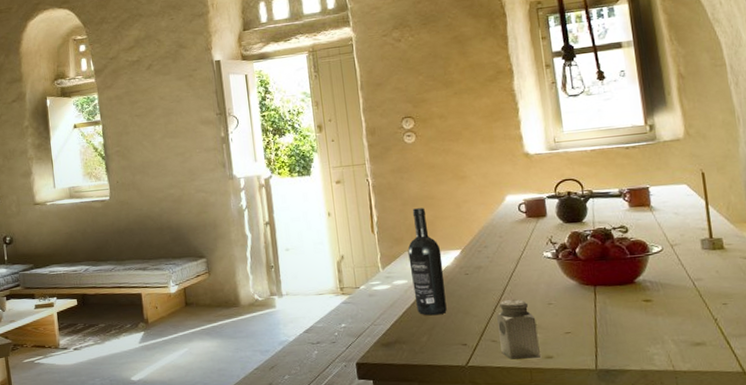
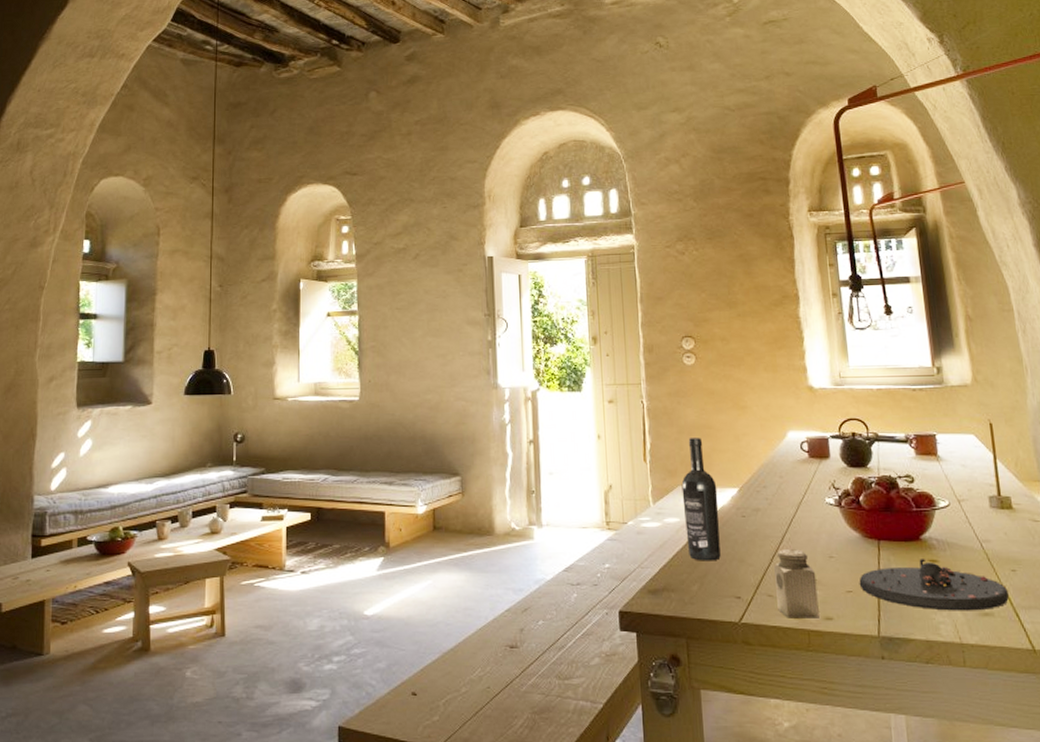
plate: none [576,299,720,344] -> present [859,559,1009,611]

